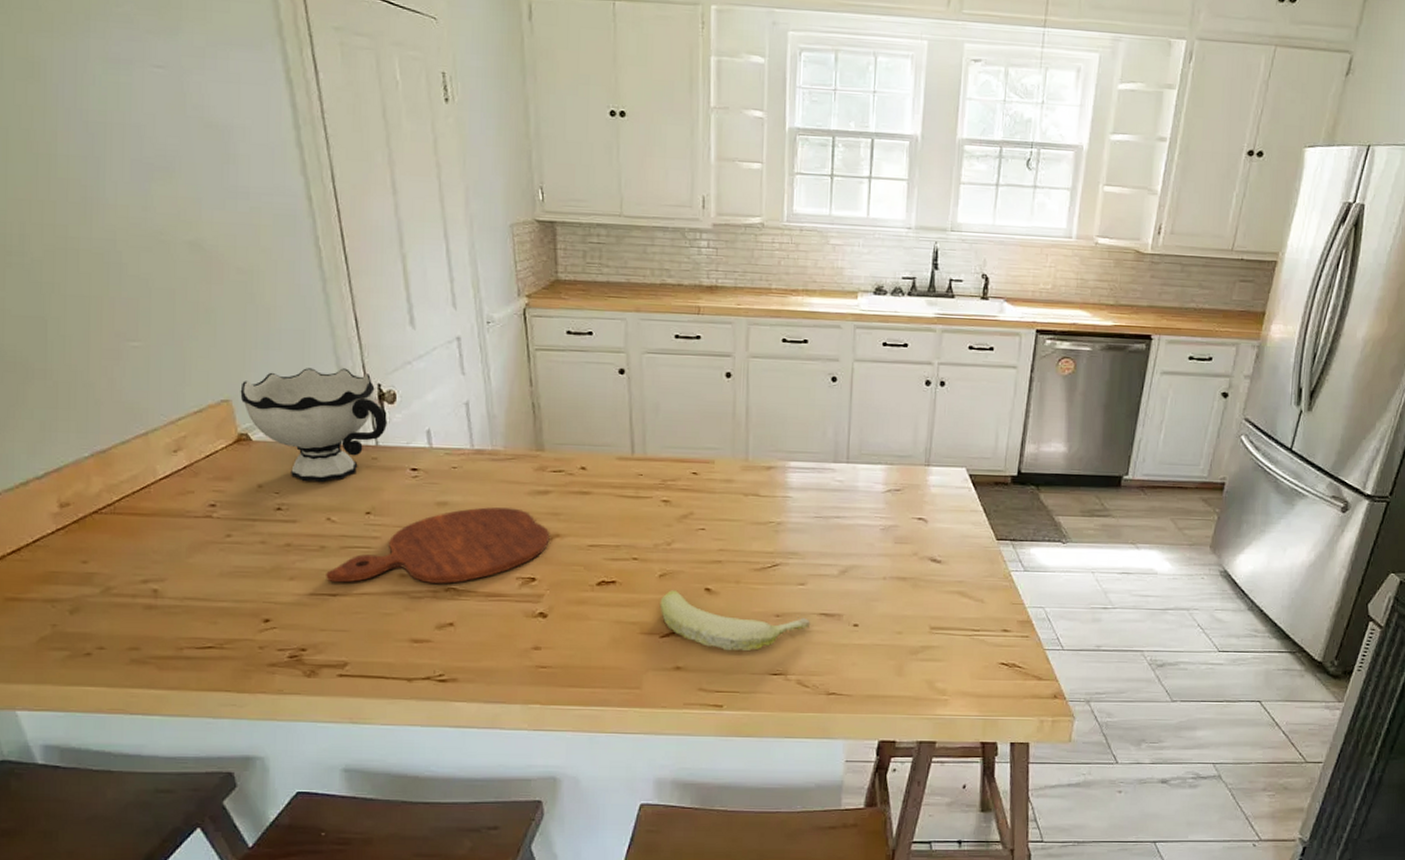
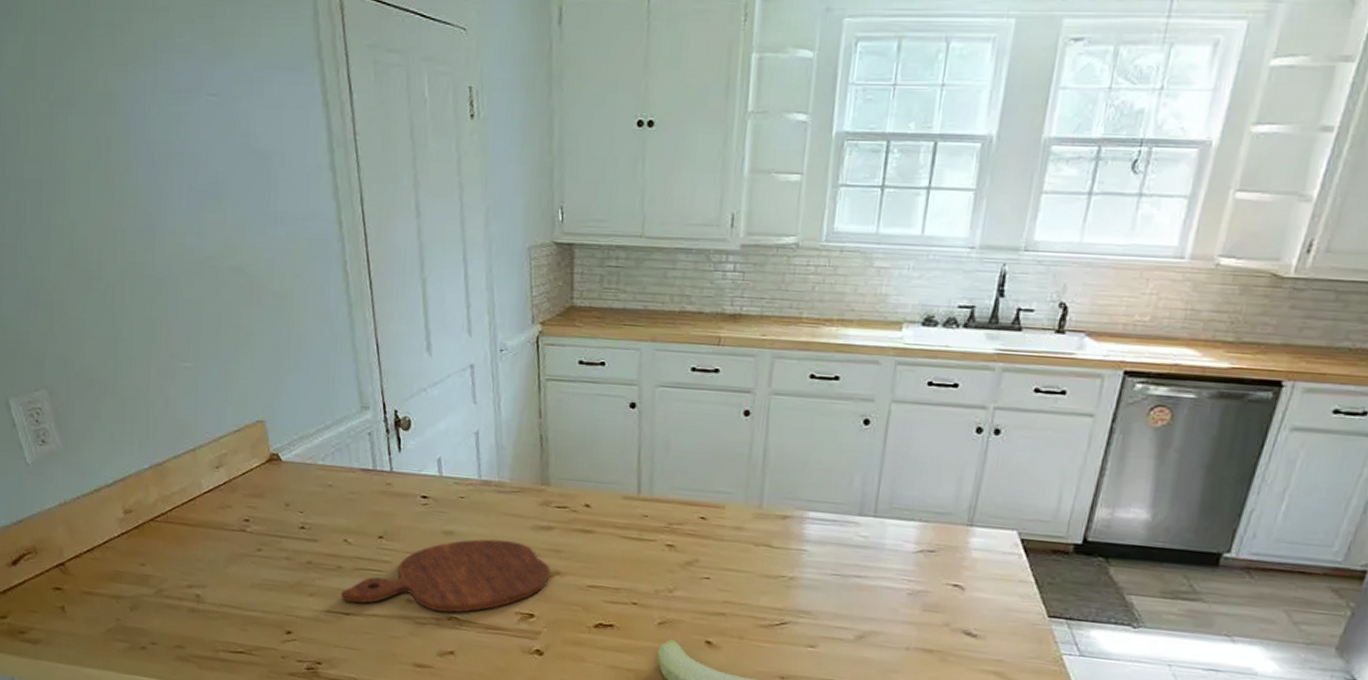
bowl: present [240,368,387,483] -> none [273,392,402,505]

